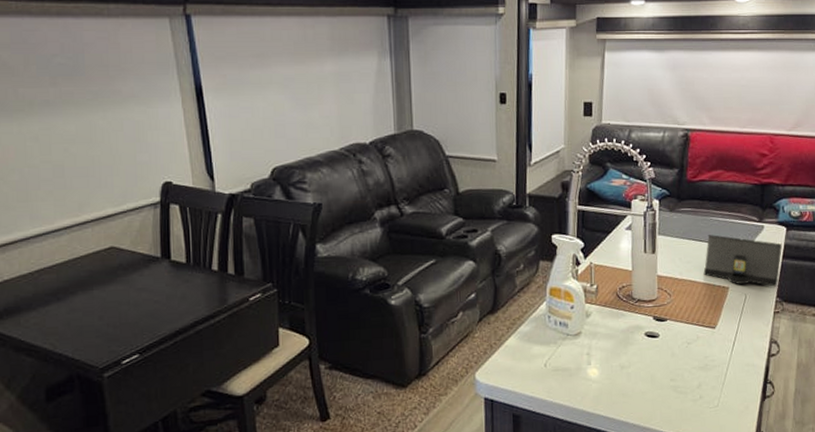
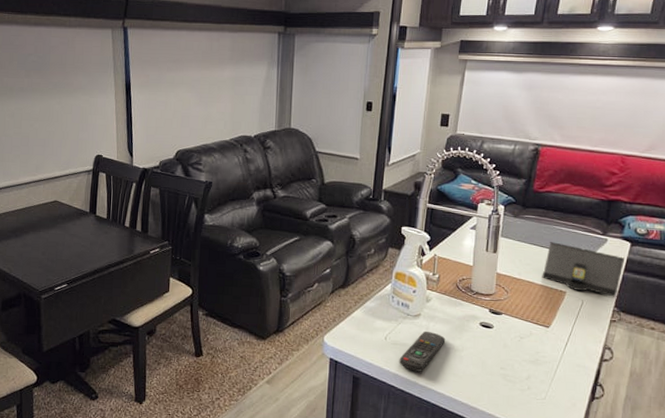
remote control: none [562,350,611,398] -> present [399,331,446,372]

